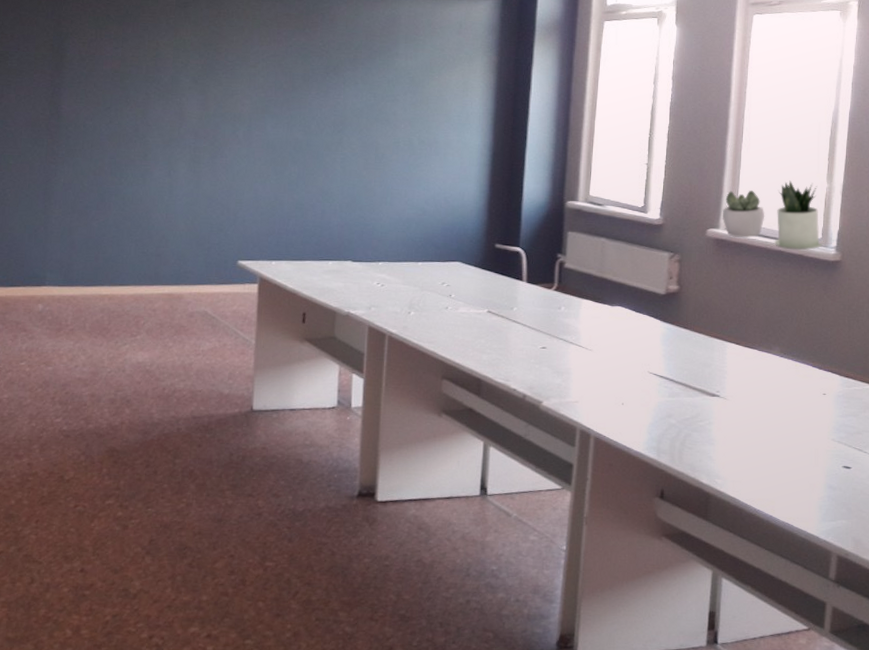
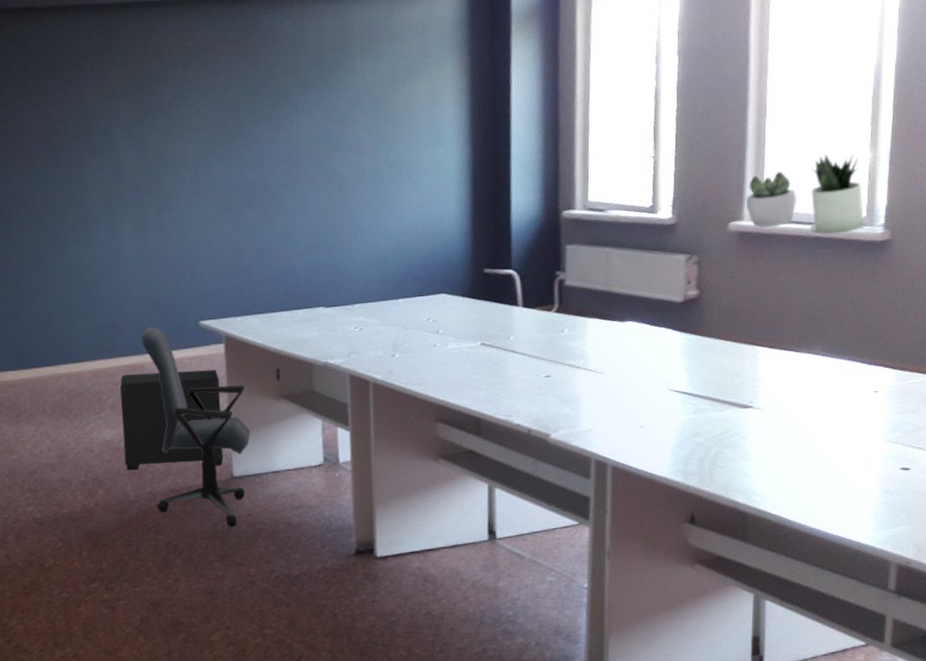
computer tower: none [153,302,250,397] -> present [120,369,224,470]
office chair: none [179,260,274,458] -> present [140,326,251,527]

